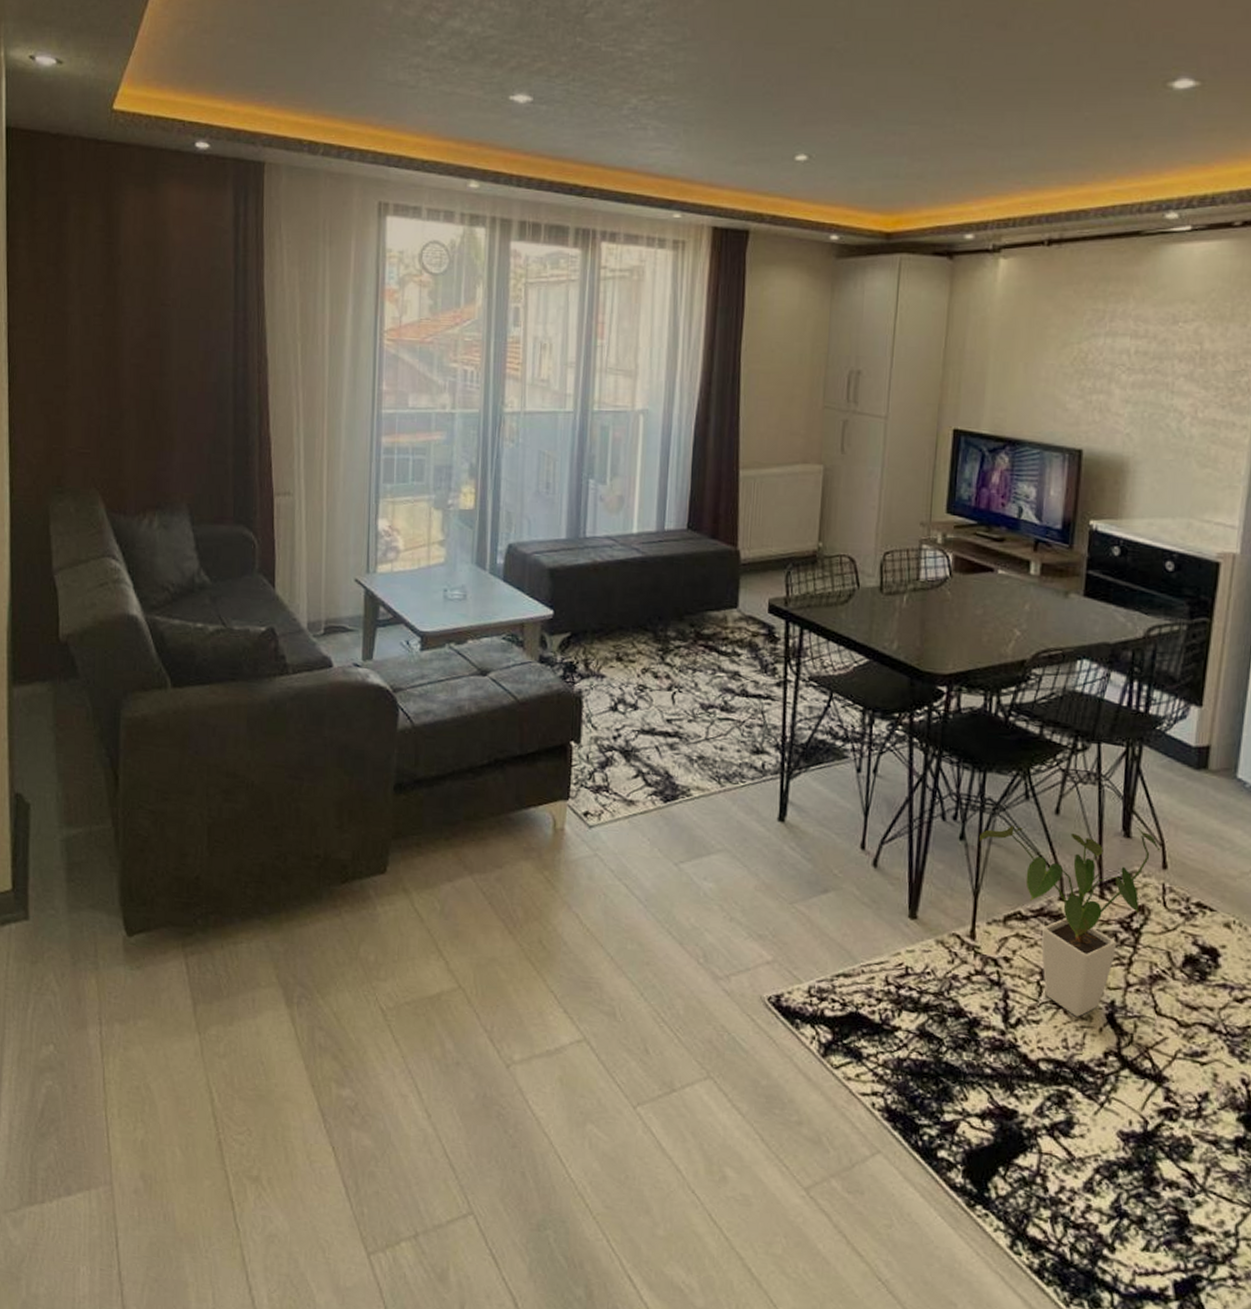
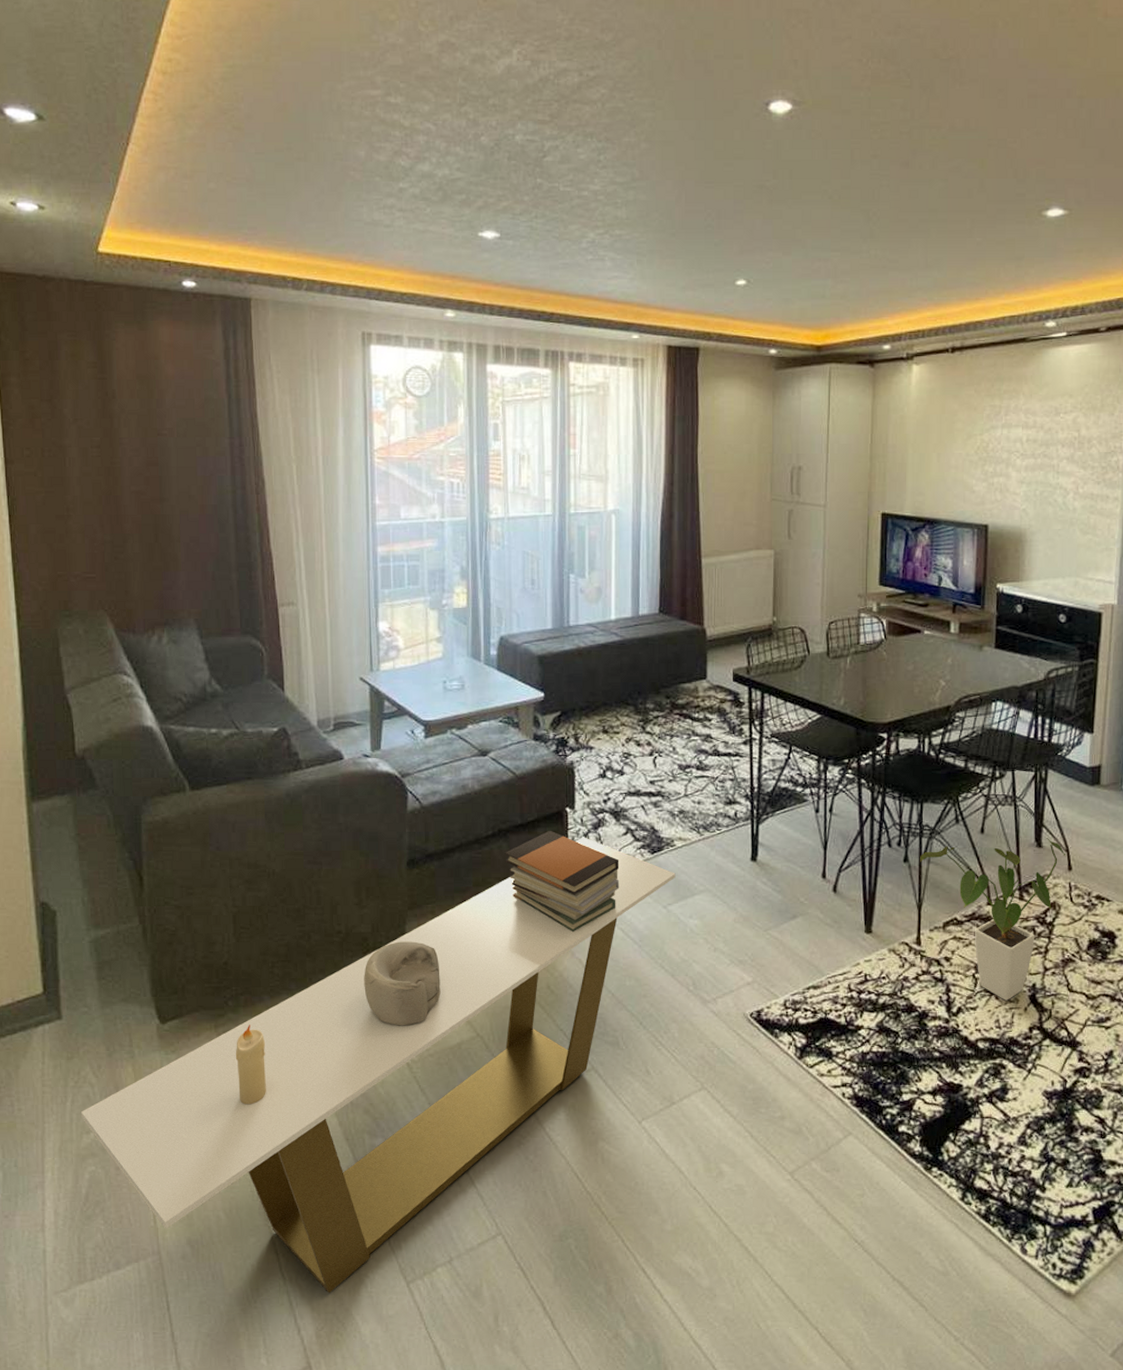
coffee table: none [42,776,691,1253] -> present [81,837,676,1293]
candle: none [201,947,234,1035] -> present [235,1024,266,1105]
decorative bowl: none [340,873,423,968] -> present [364,941,441,1026]
book stack: none [500,765,628,883] -> present [505,830,620,933]

